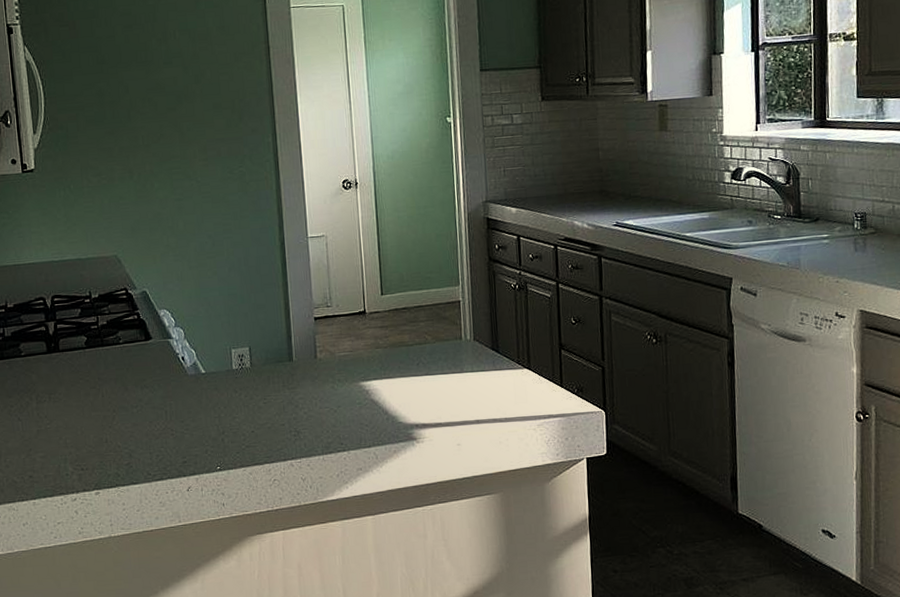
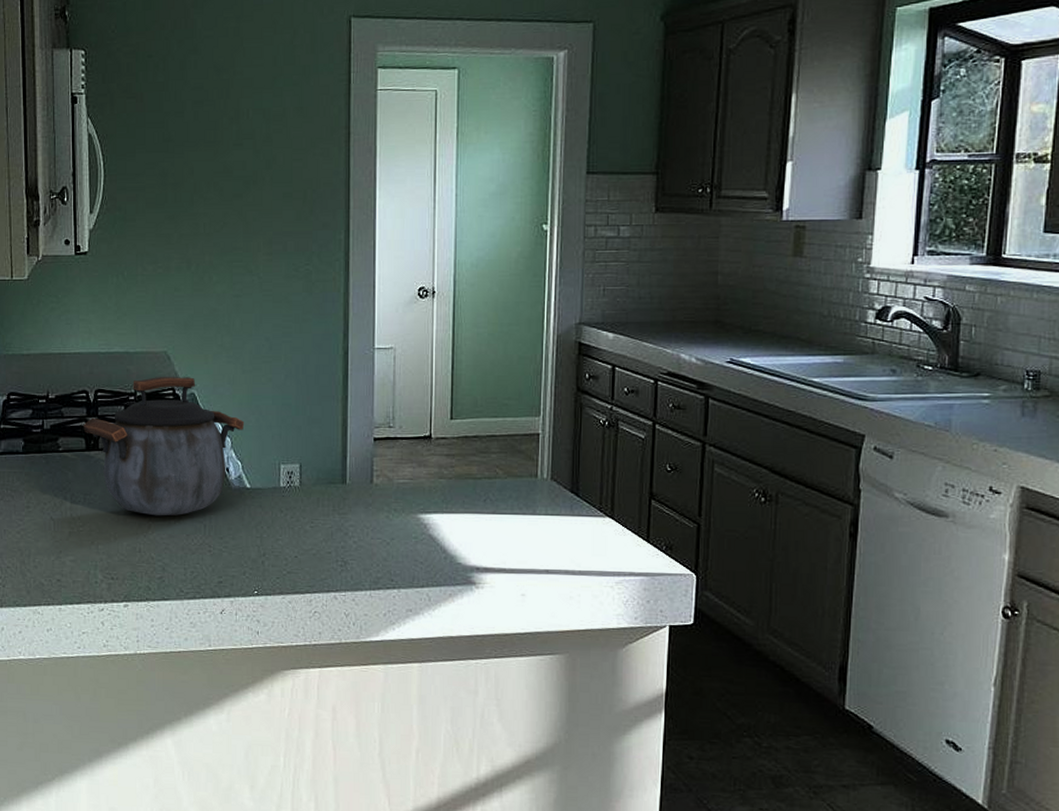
kettle: none [43,277,195,408] -> present [83,377,245,516]

